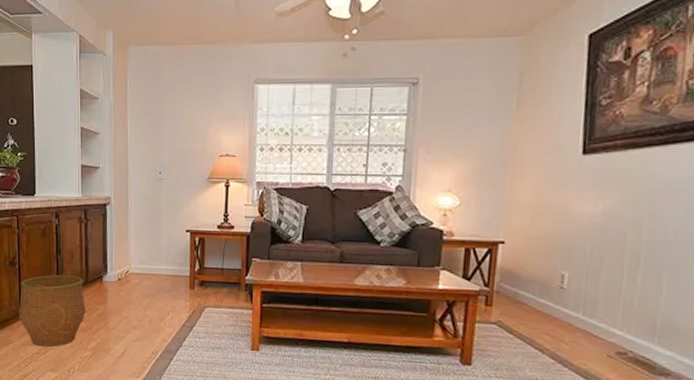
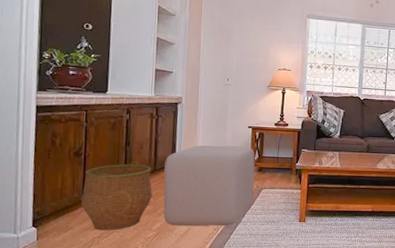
pouf: none [96,253,196,350] -> present [163,145,255,226]

